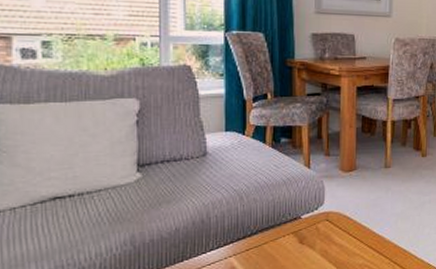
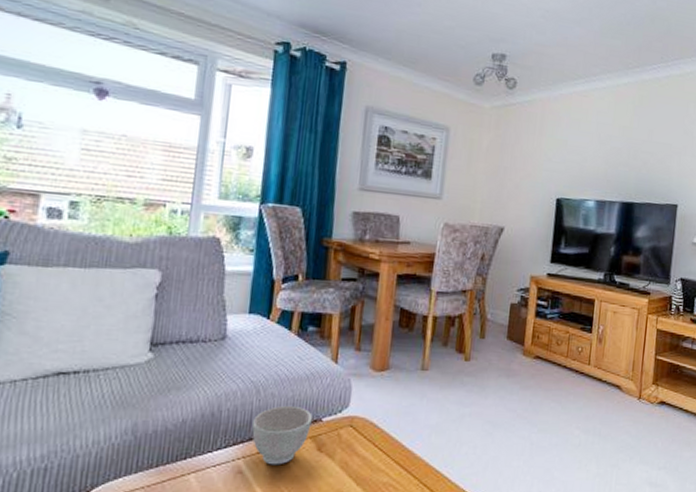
bowl: none [240,207,292,259] -> present [252,405,313,465]

